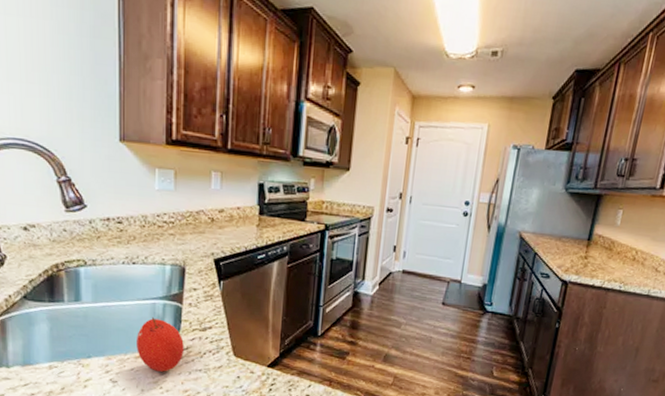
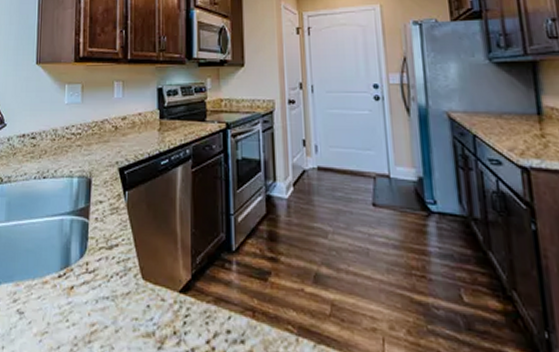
fruit: present [137,317,184,372] -> none [44,235,90,301]

